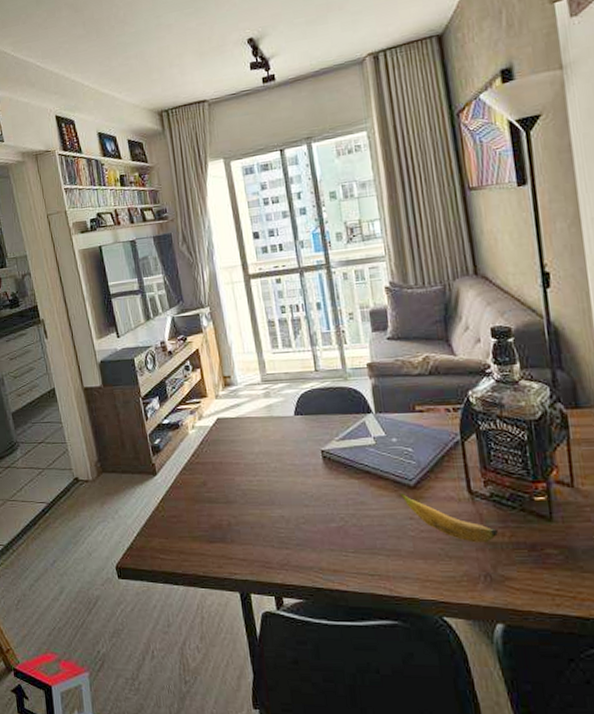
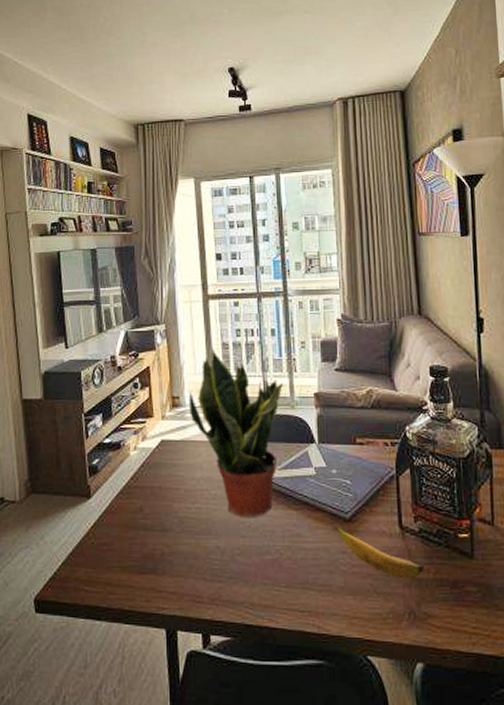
potted plant: none [240,325,335,489] -> present [188,347,283,518]

